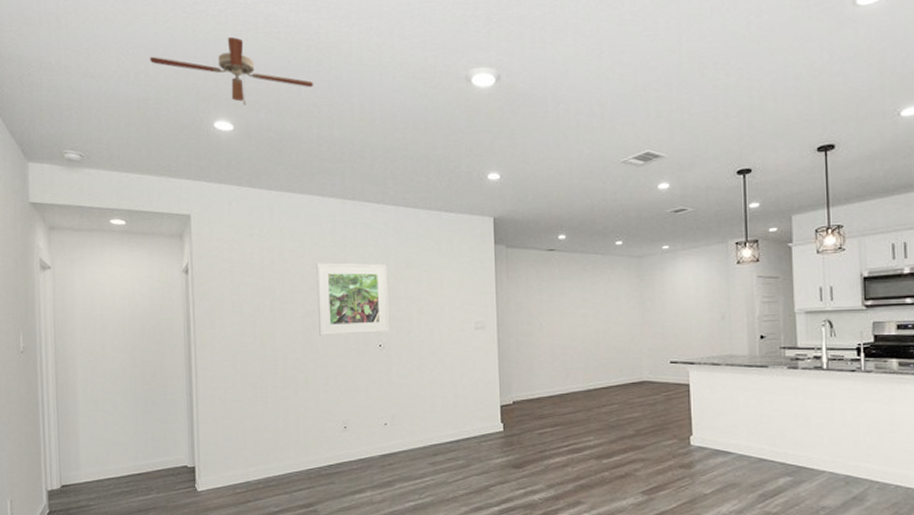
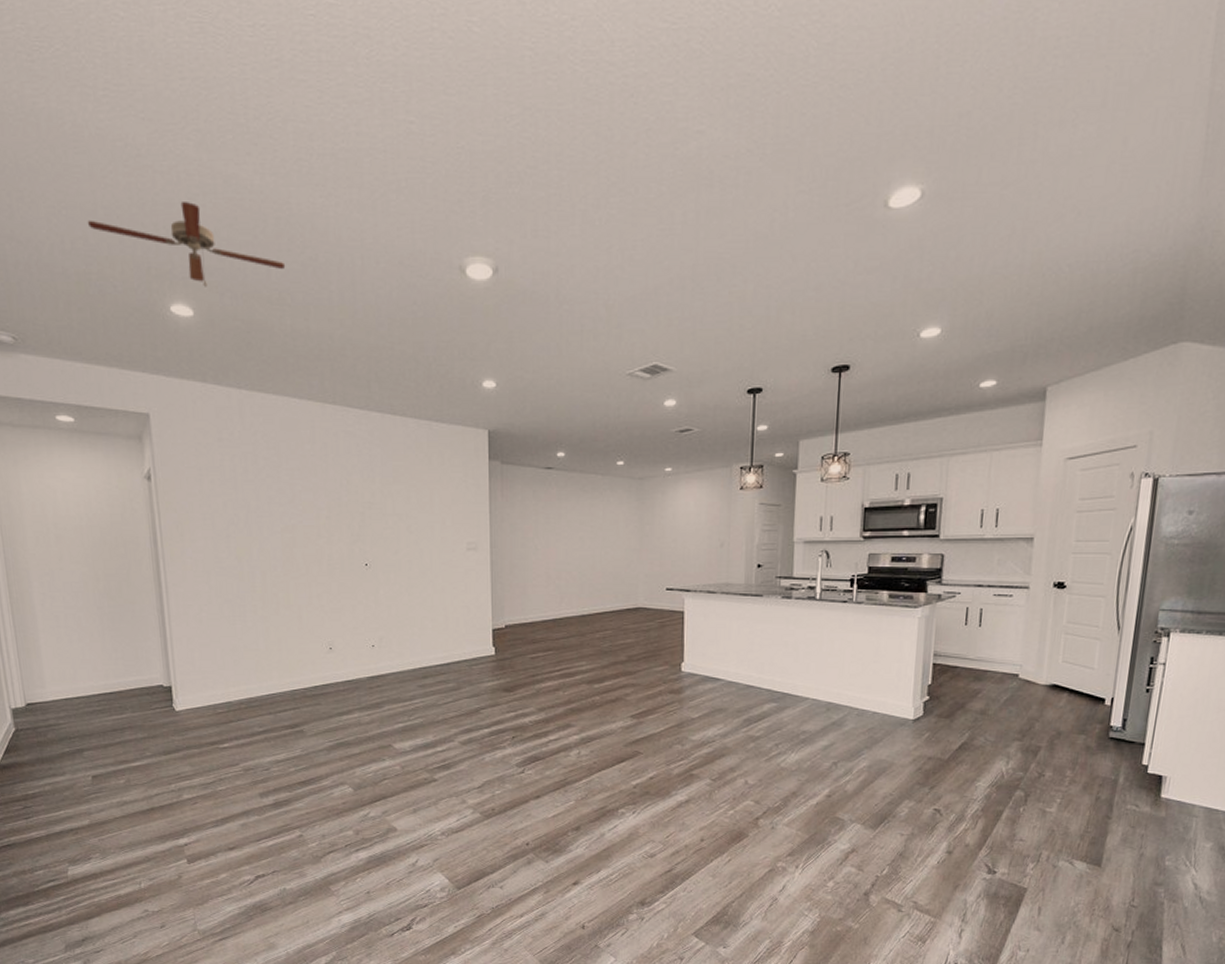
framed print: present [316,262,390,336] -> none [294,474,377,552]

